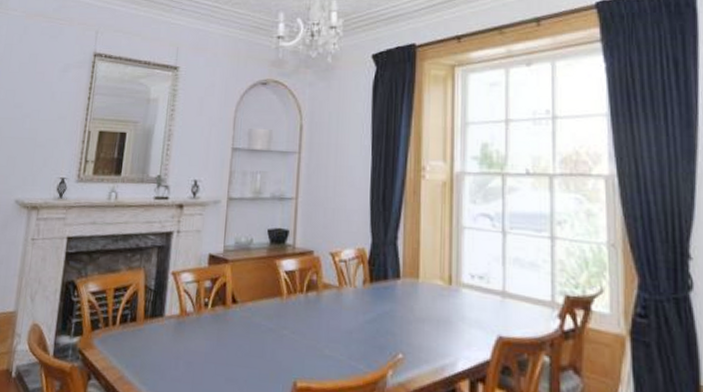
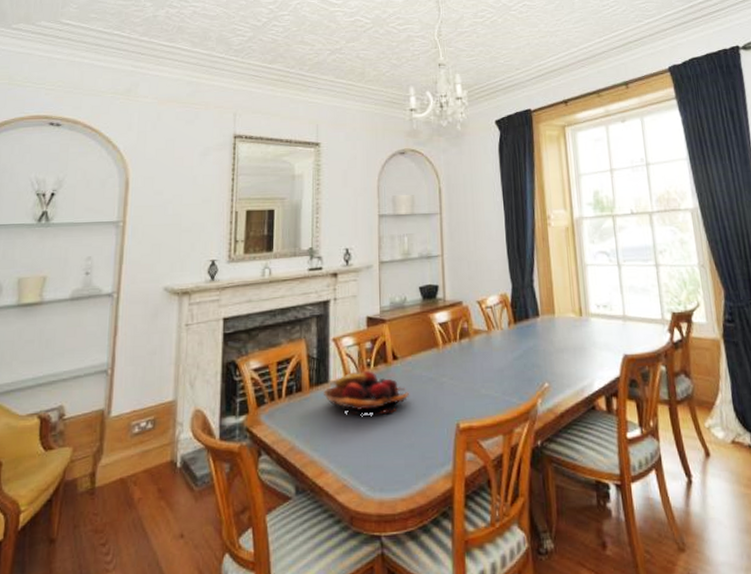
fruit basket: none [157,309,247,359] -> present [324,371,410,416]

